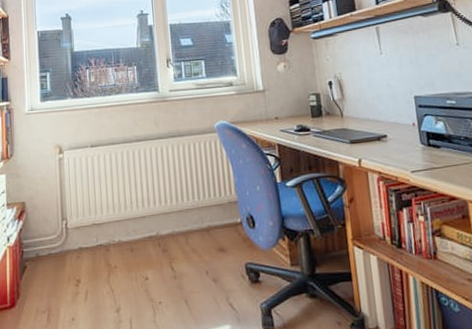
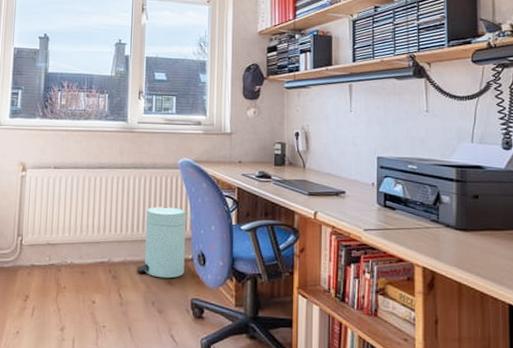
trash can: none [186,172,235,246] -> present [136,206,186,279]

